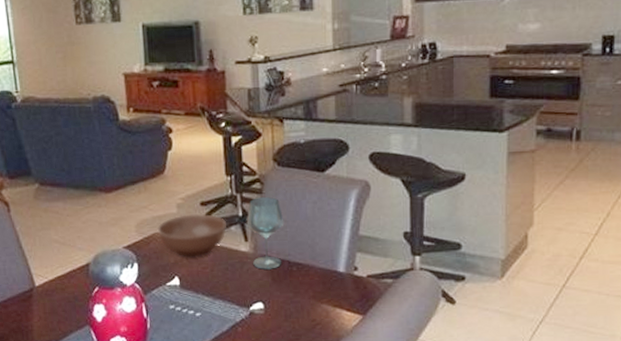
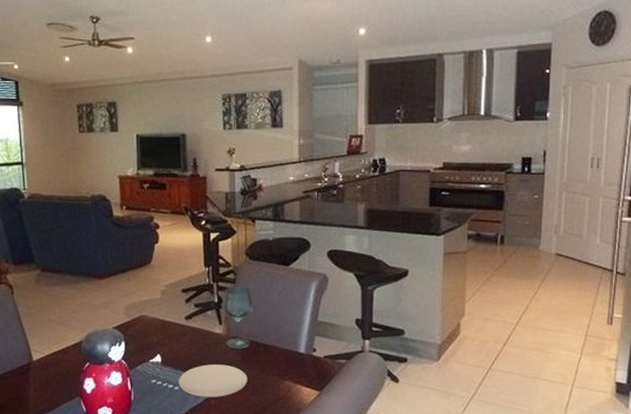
bowl: present [158,214,227,256] -> none [144,300,204,337]
plate: none [199,287,279,324] -> present [178,364,247,398]

